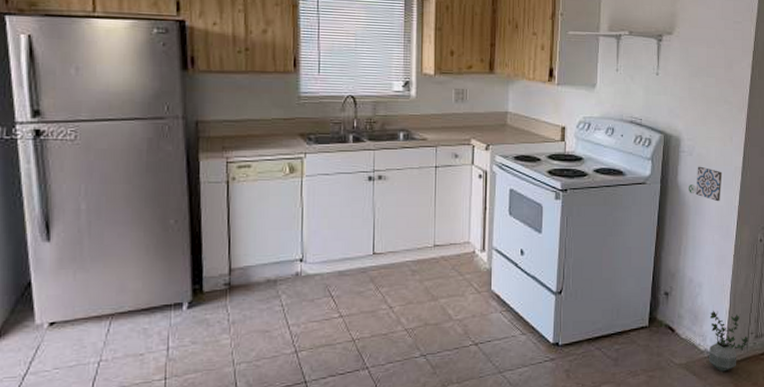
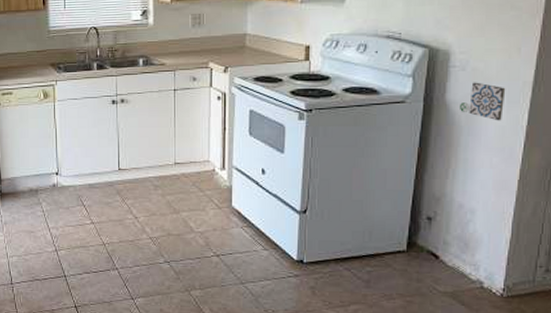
potted plant: present [709,310,749,372] -> none [482,238,537,305]

